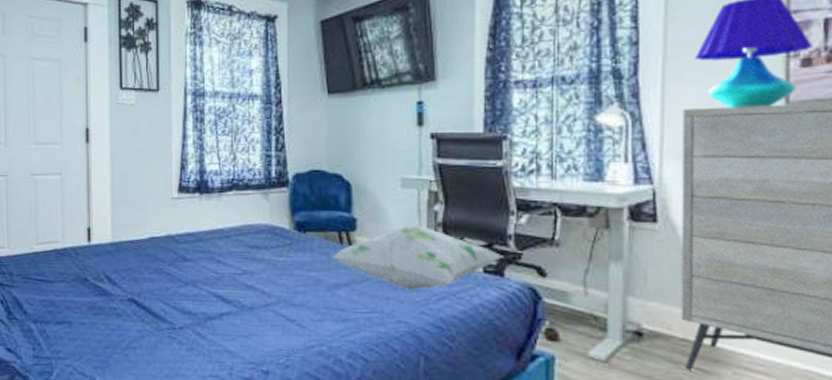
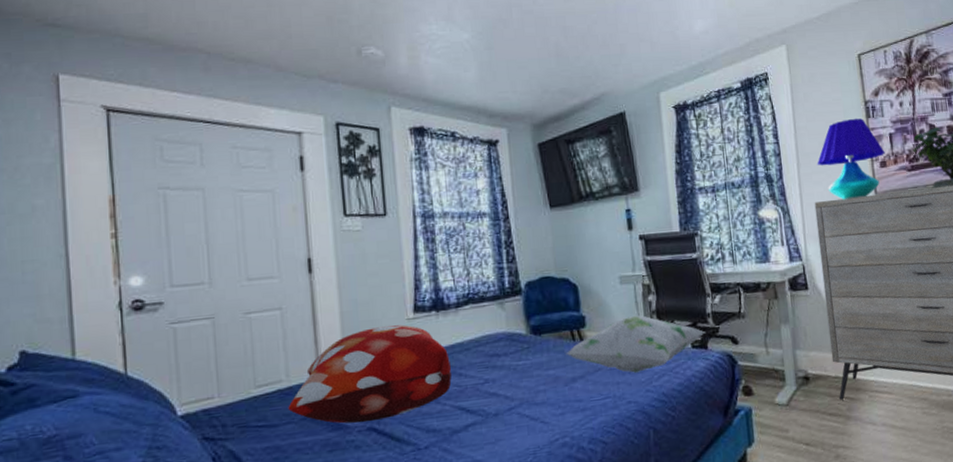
decorative pillow: none [62,202,210,293] -> present [288,324,452,424]

